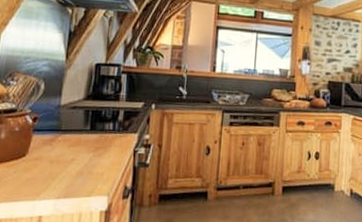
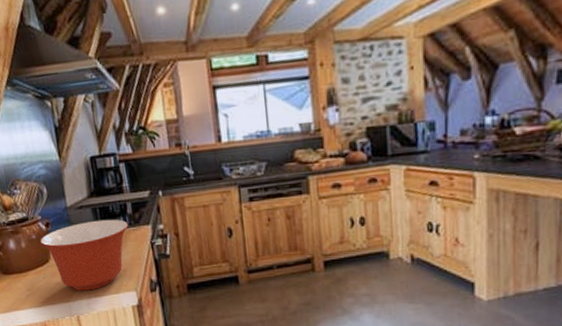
mixing bowl: none [22,122,117,191] -> present [40,219,129,291]

